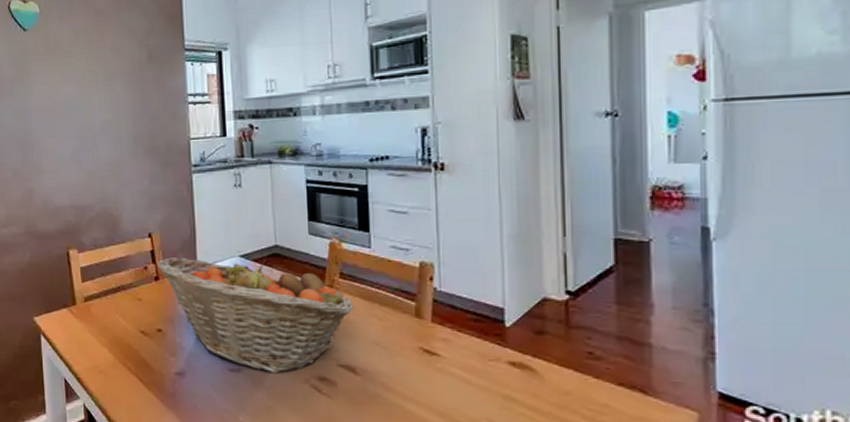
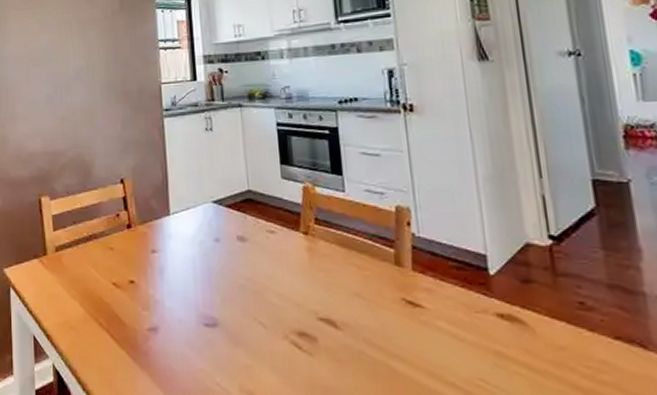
fruit basket: present [157,258,354,374] -> none [129,204,331,329]

